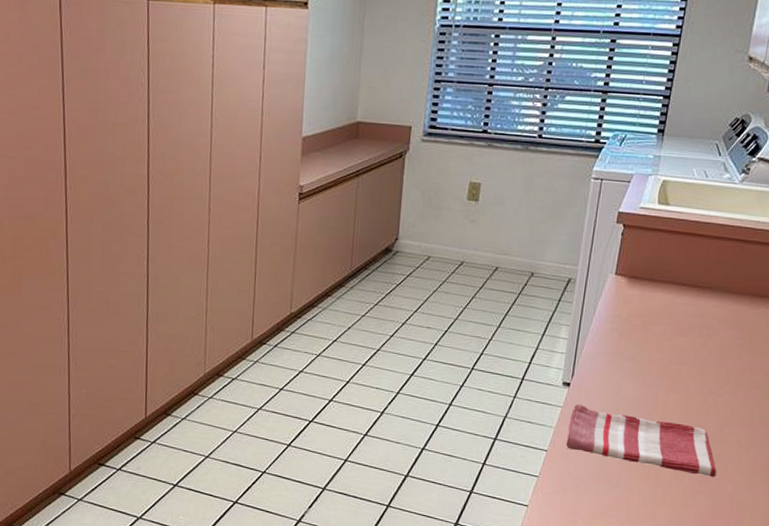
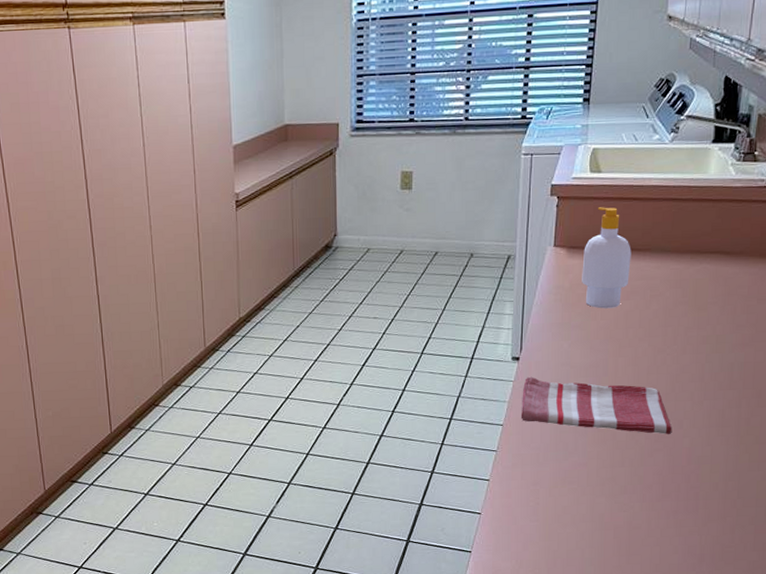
soap bottle: none [640,240,692,343] -> present [582,207,632,309]

